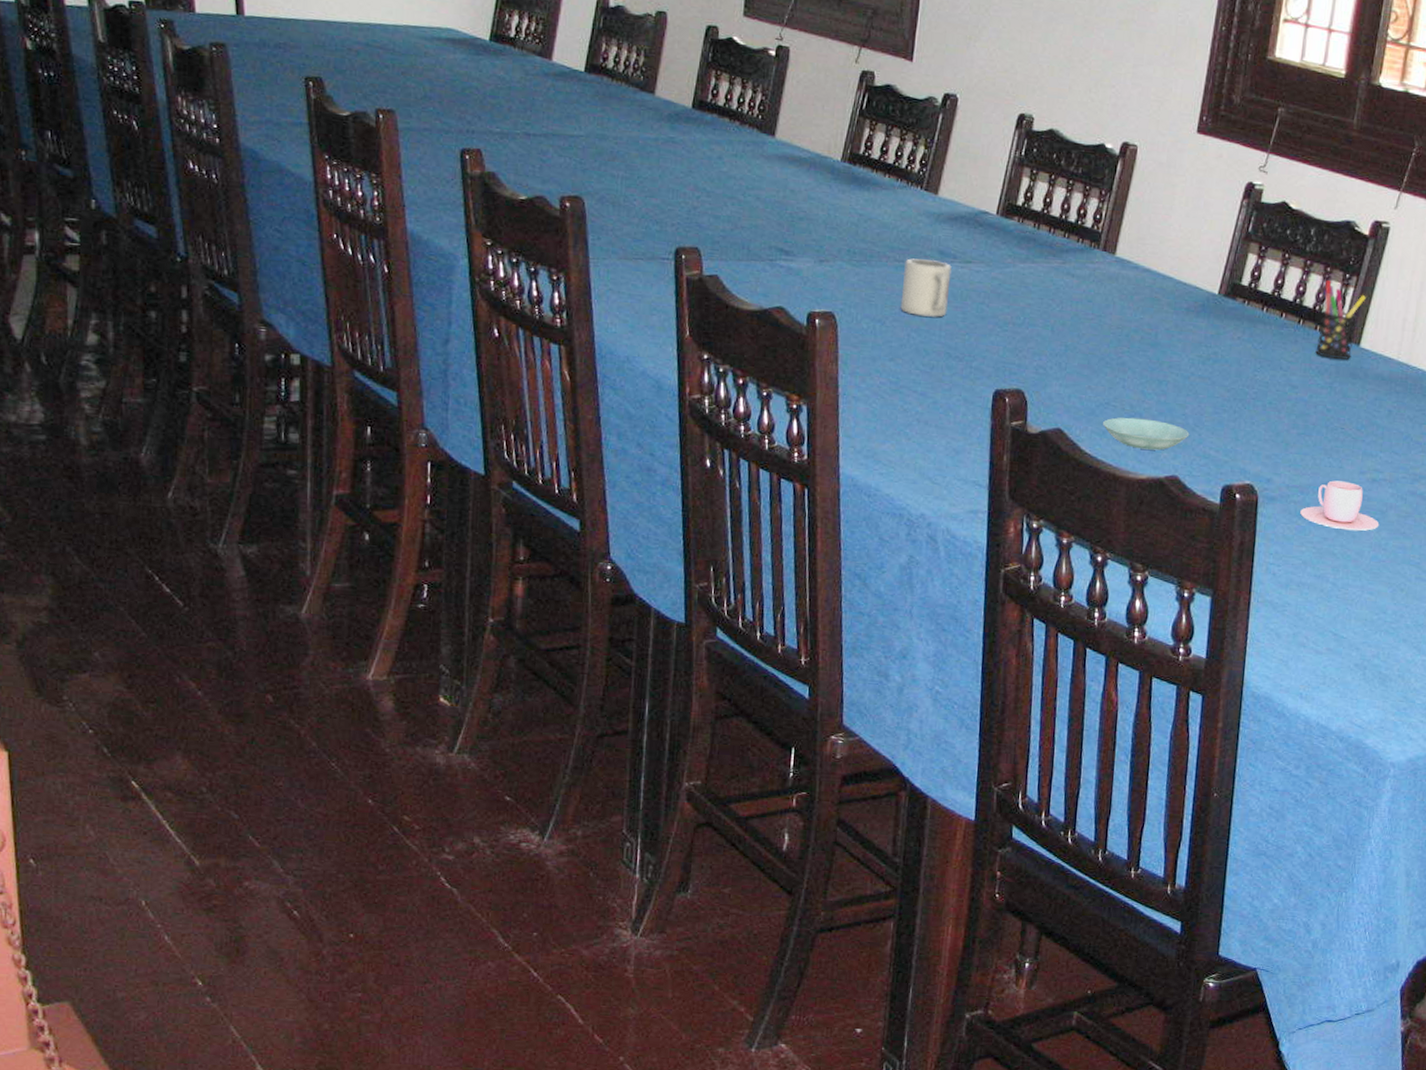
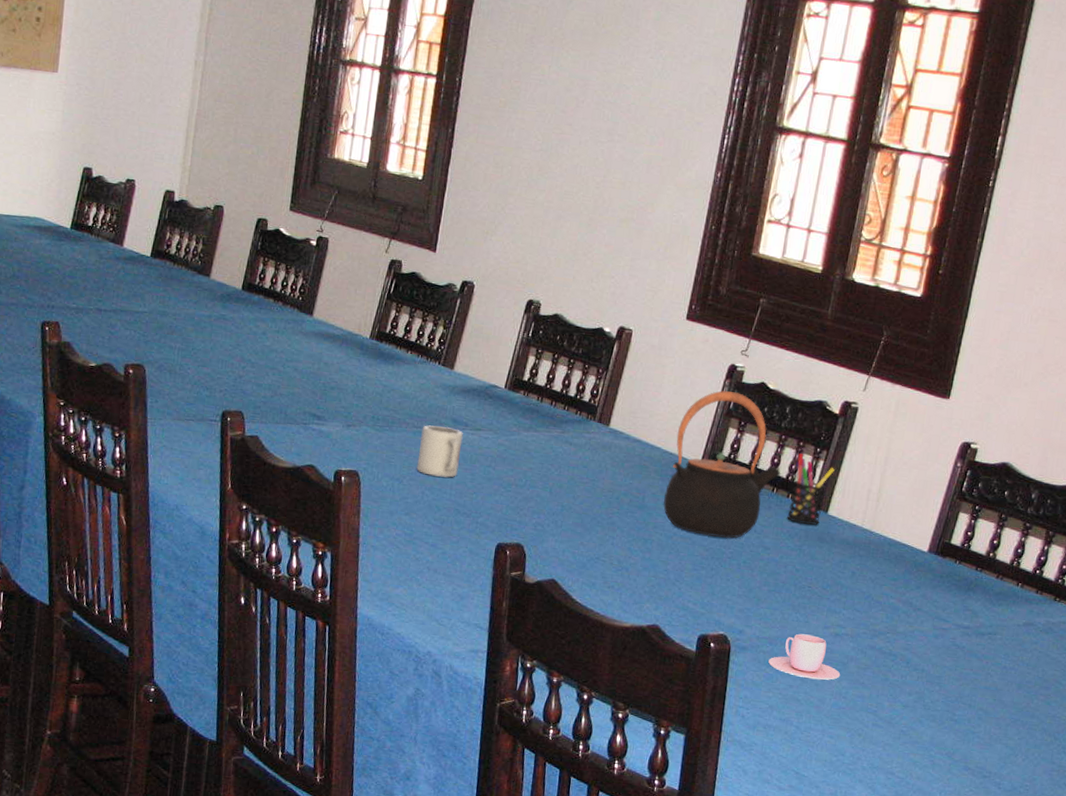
saucer: present [1103,417,1190,451] -> none [593,571,671,602]
teapot: none [1179,211,1307,377] -> present [663,390,781,539]

